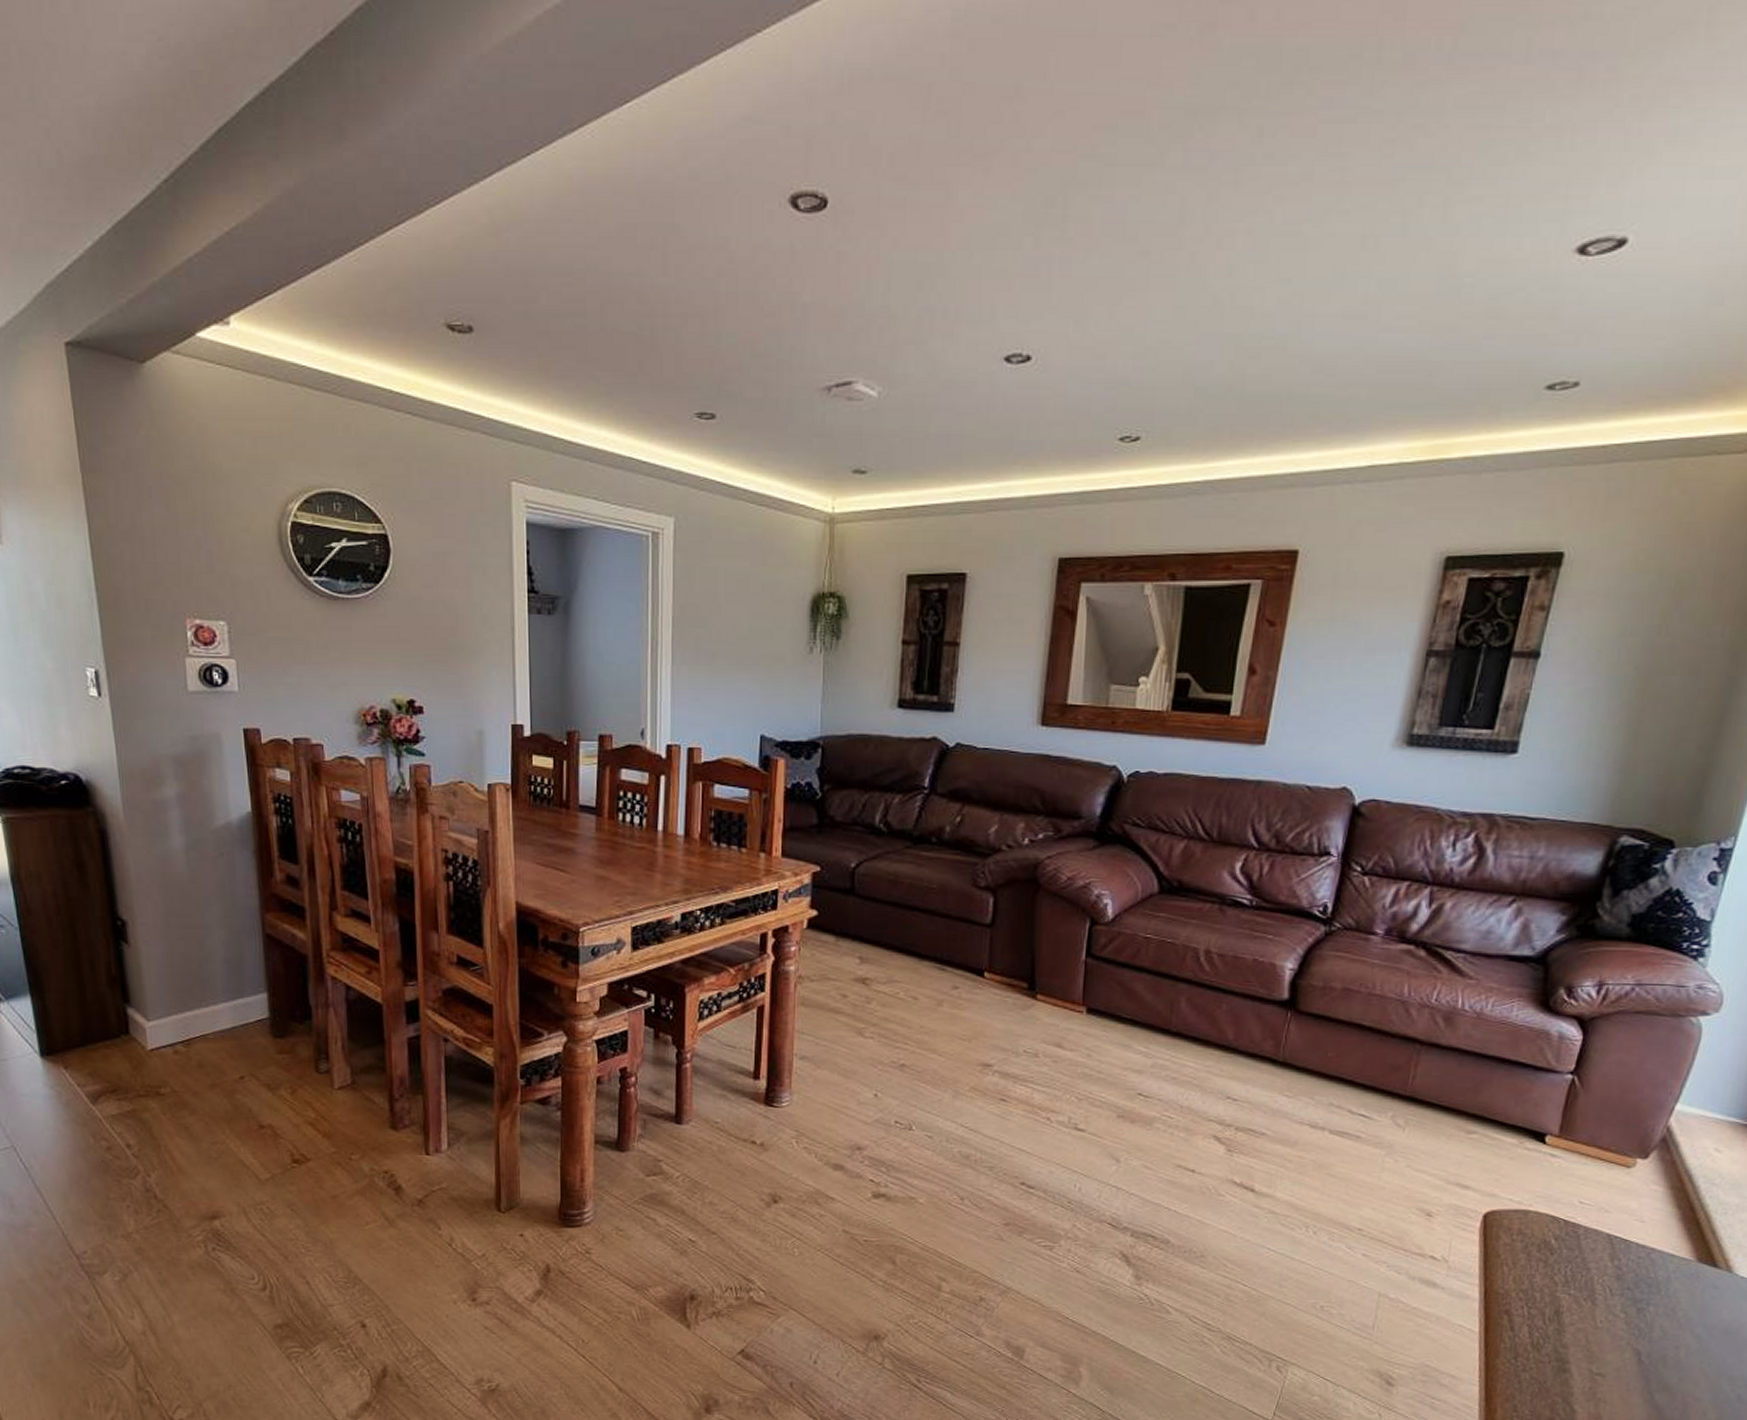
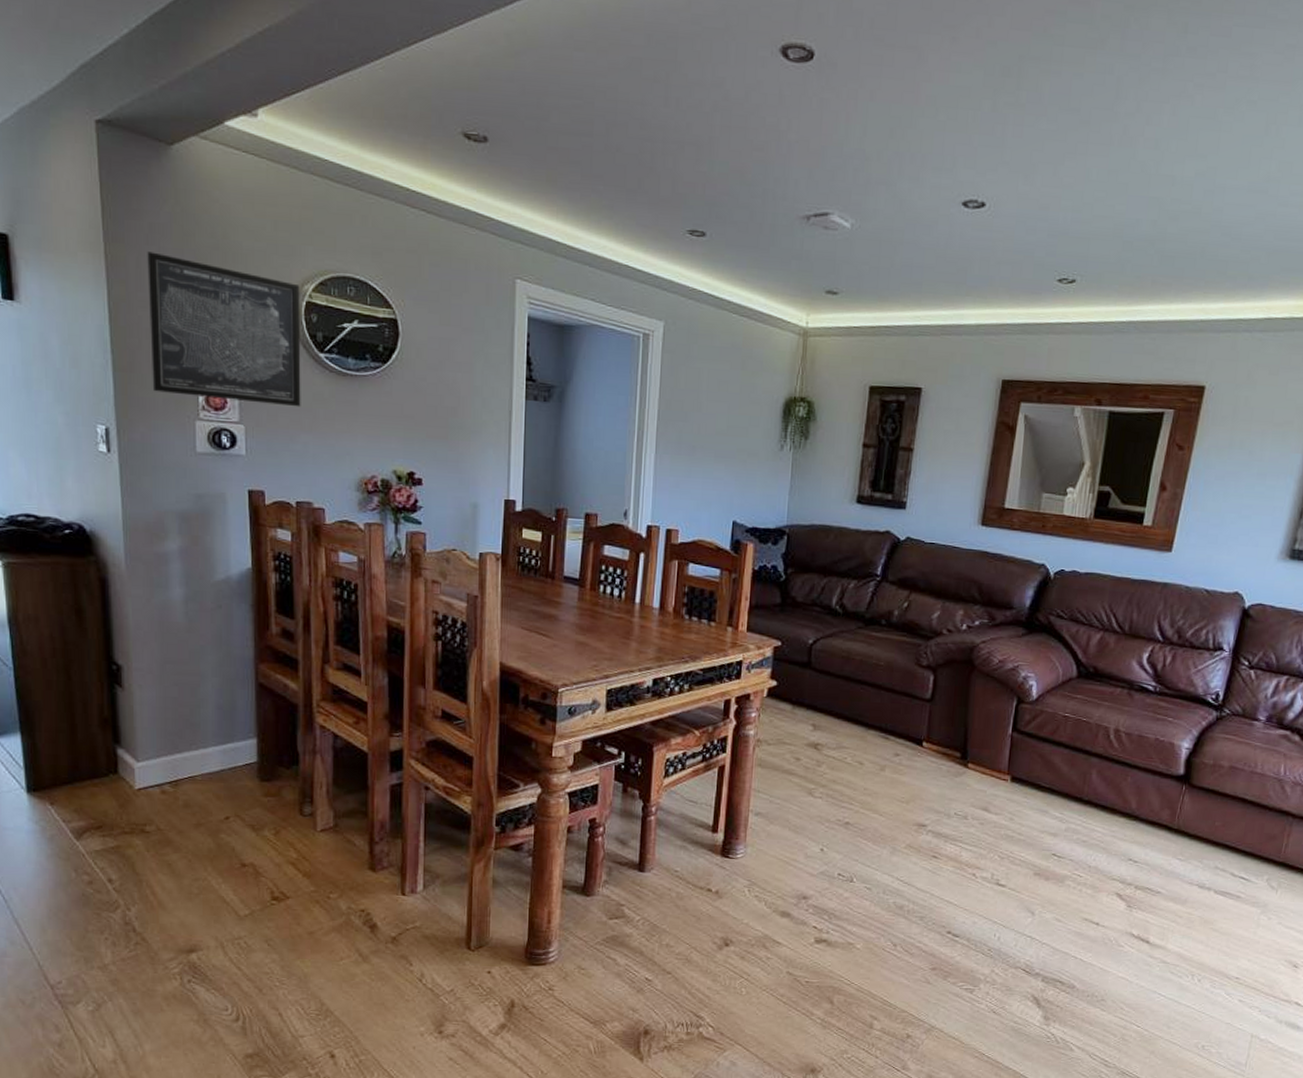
wall art: none [125,479,292,637] -> present [147,251,301,408]

